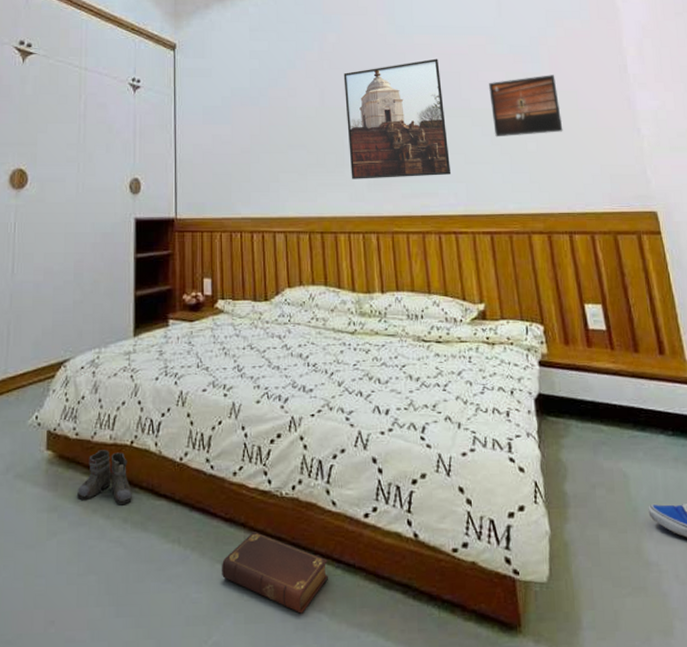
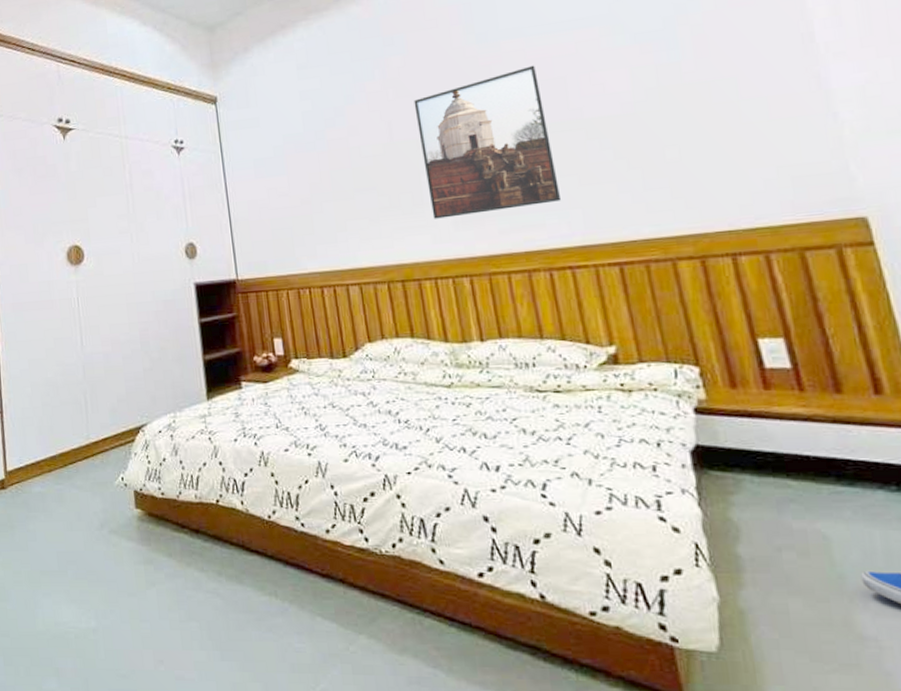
boots: present [77,450,136,505] -> none [170,508,227,560]
book: present [222,532,328,614] -> none [323,588,441,668]
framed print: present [489,75,563,137] -> none [607,61,718,150]

